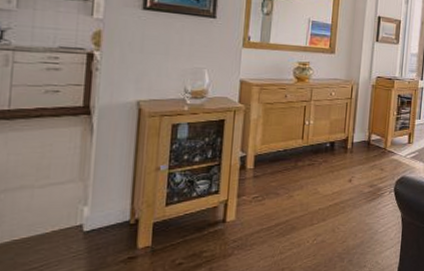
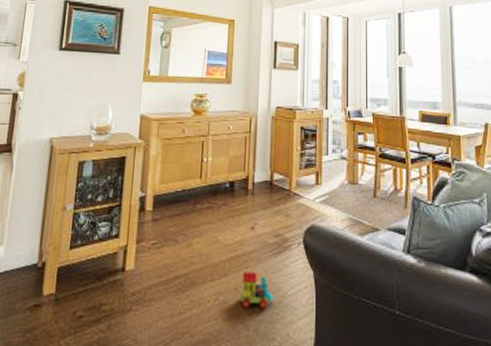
toy train: none [335,216,366,245] -> present [238,272,274,309]

